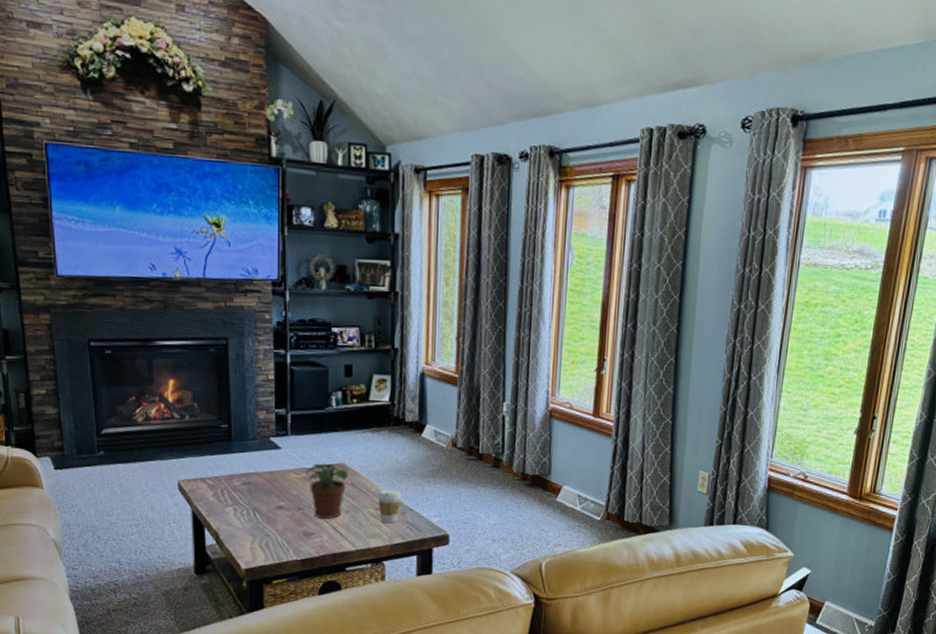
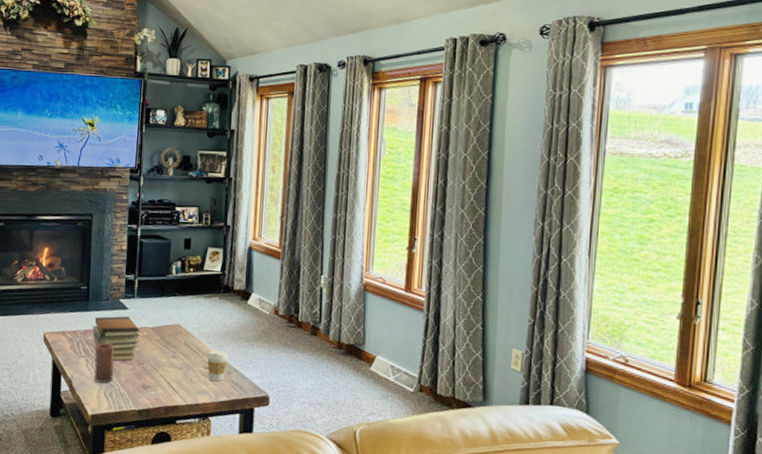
book stack: none [239,457,297,508] -> present [92,316,140,361]
candle: none [245,488,269,533] -> present [94,343,114,383]
potted plant: present [306,463,349,519] -> none [147,323,184,374]

